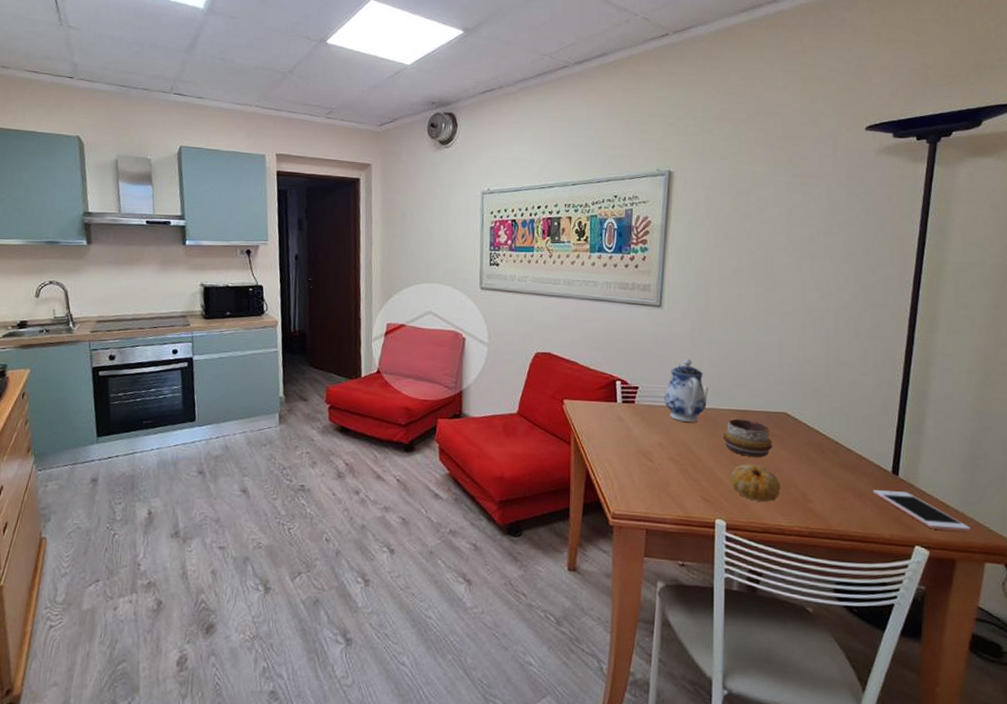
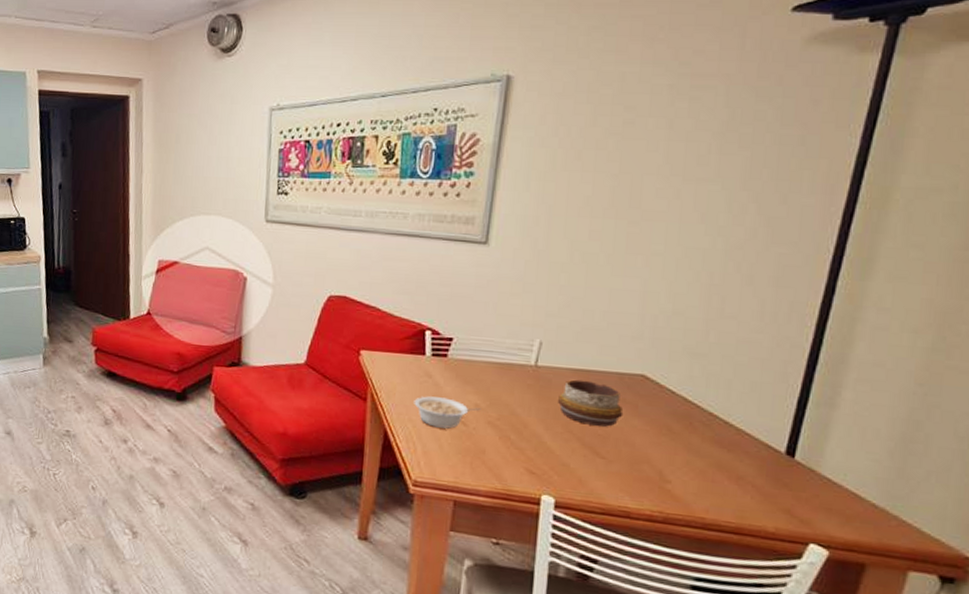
legume: none [609,438,664,466] -> present [414,396,481,429]
teapot: present [664,359,707,422] -> none [484,306,540,382]
fruit: present [730,464,780,502] -> none [564,433,630,479]
cell phone: present [872,490,971,532] -> none [755,473,893,532]

